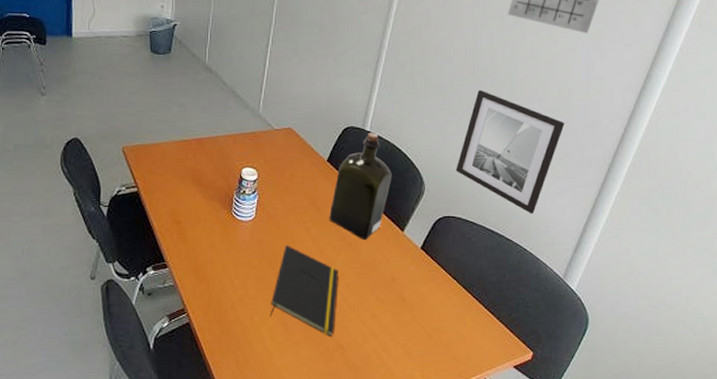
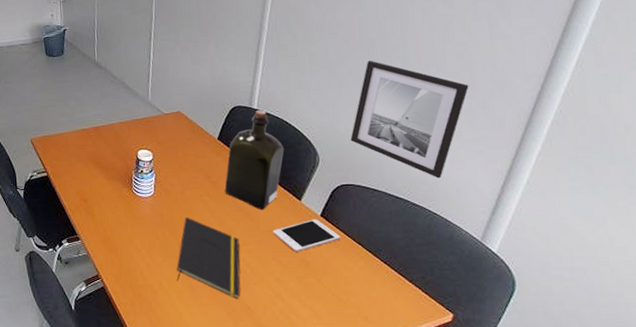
cell phone: none [373,252,438,286] -> present [273,219,341,252]

